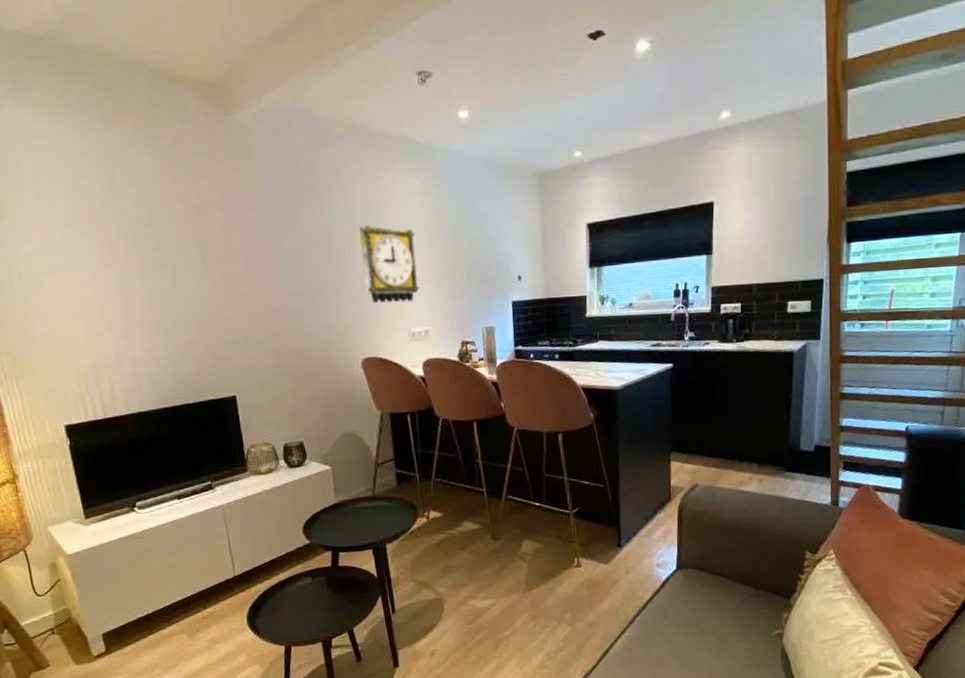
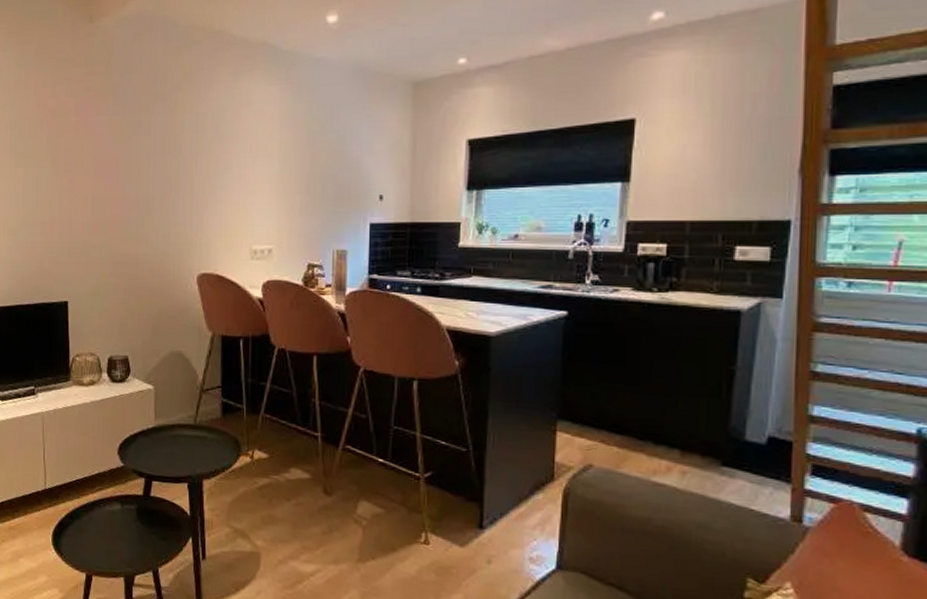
wall clock: present [359,226,420,303] -> none [208,134,267,217]

